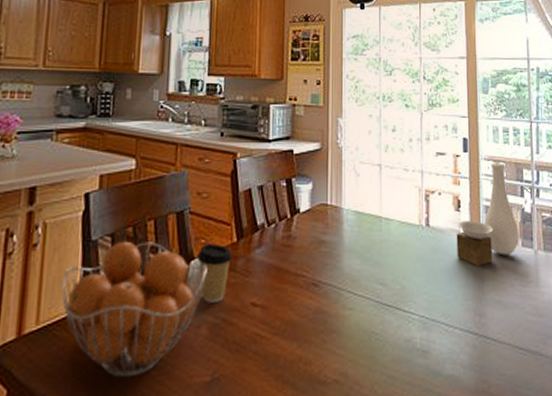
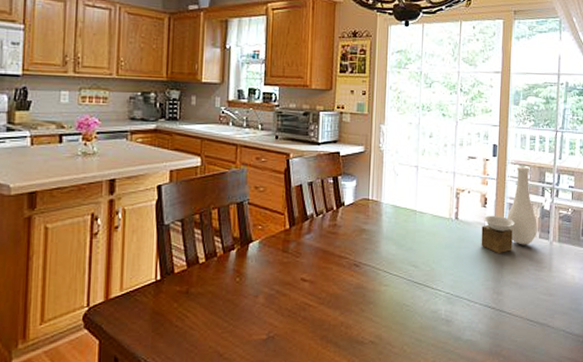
fruit basket: present [61,241,207,378] -> none [140,225,264,334]
coffee cup: present [196,243,233,303] -> none [254,229,286,277]

